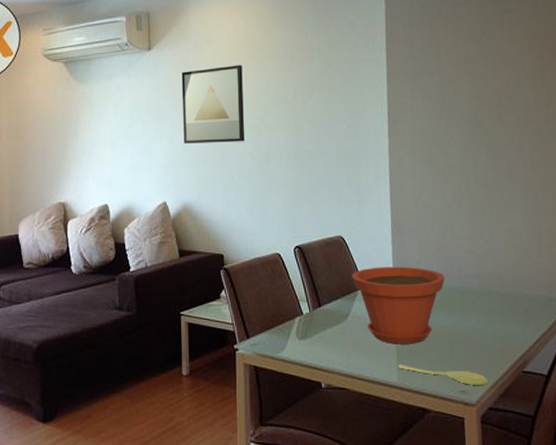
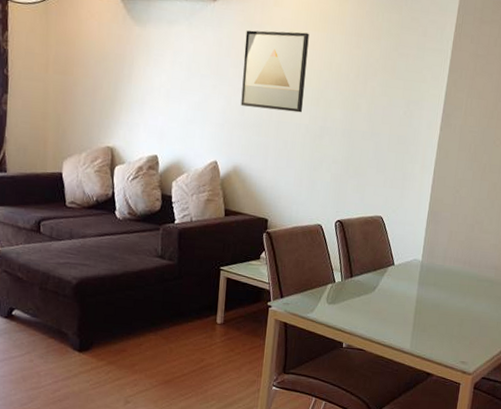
plant pot: present [352,266,445,344] -> none [384,248,467,319]
spoon: present [398,365,489,385] -> none [412,335,487,359]

